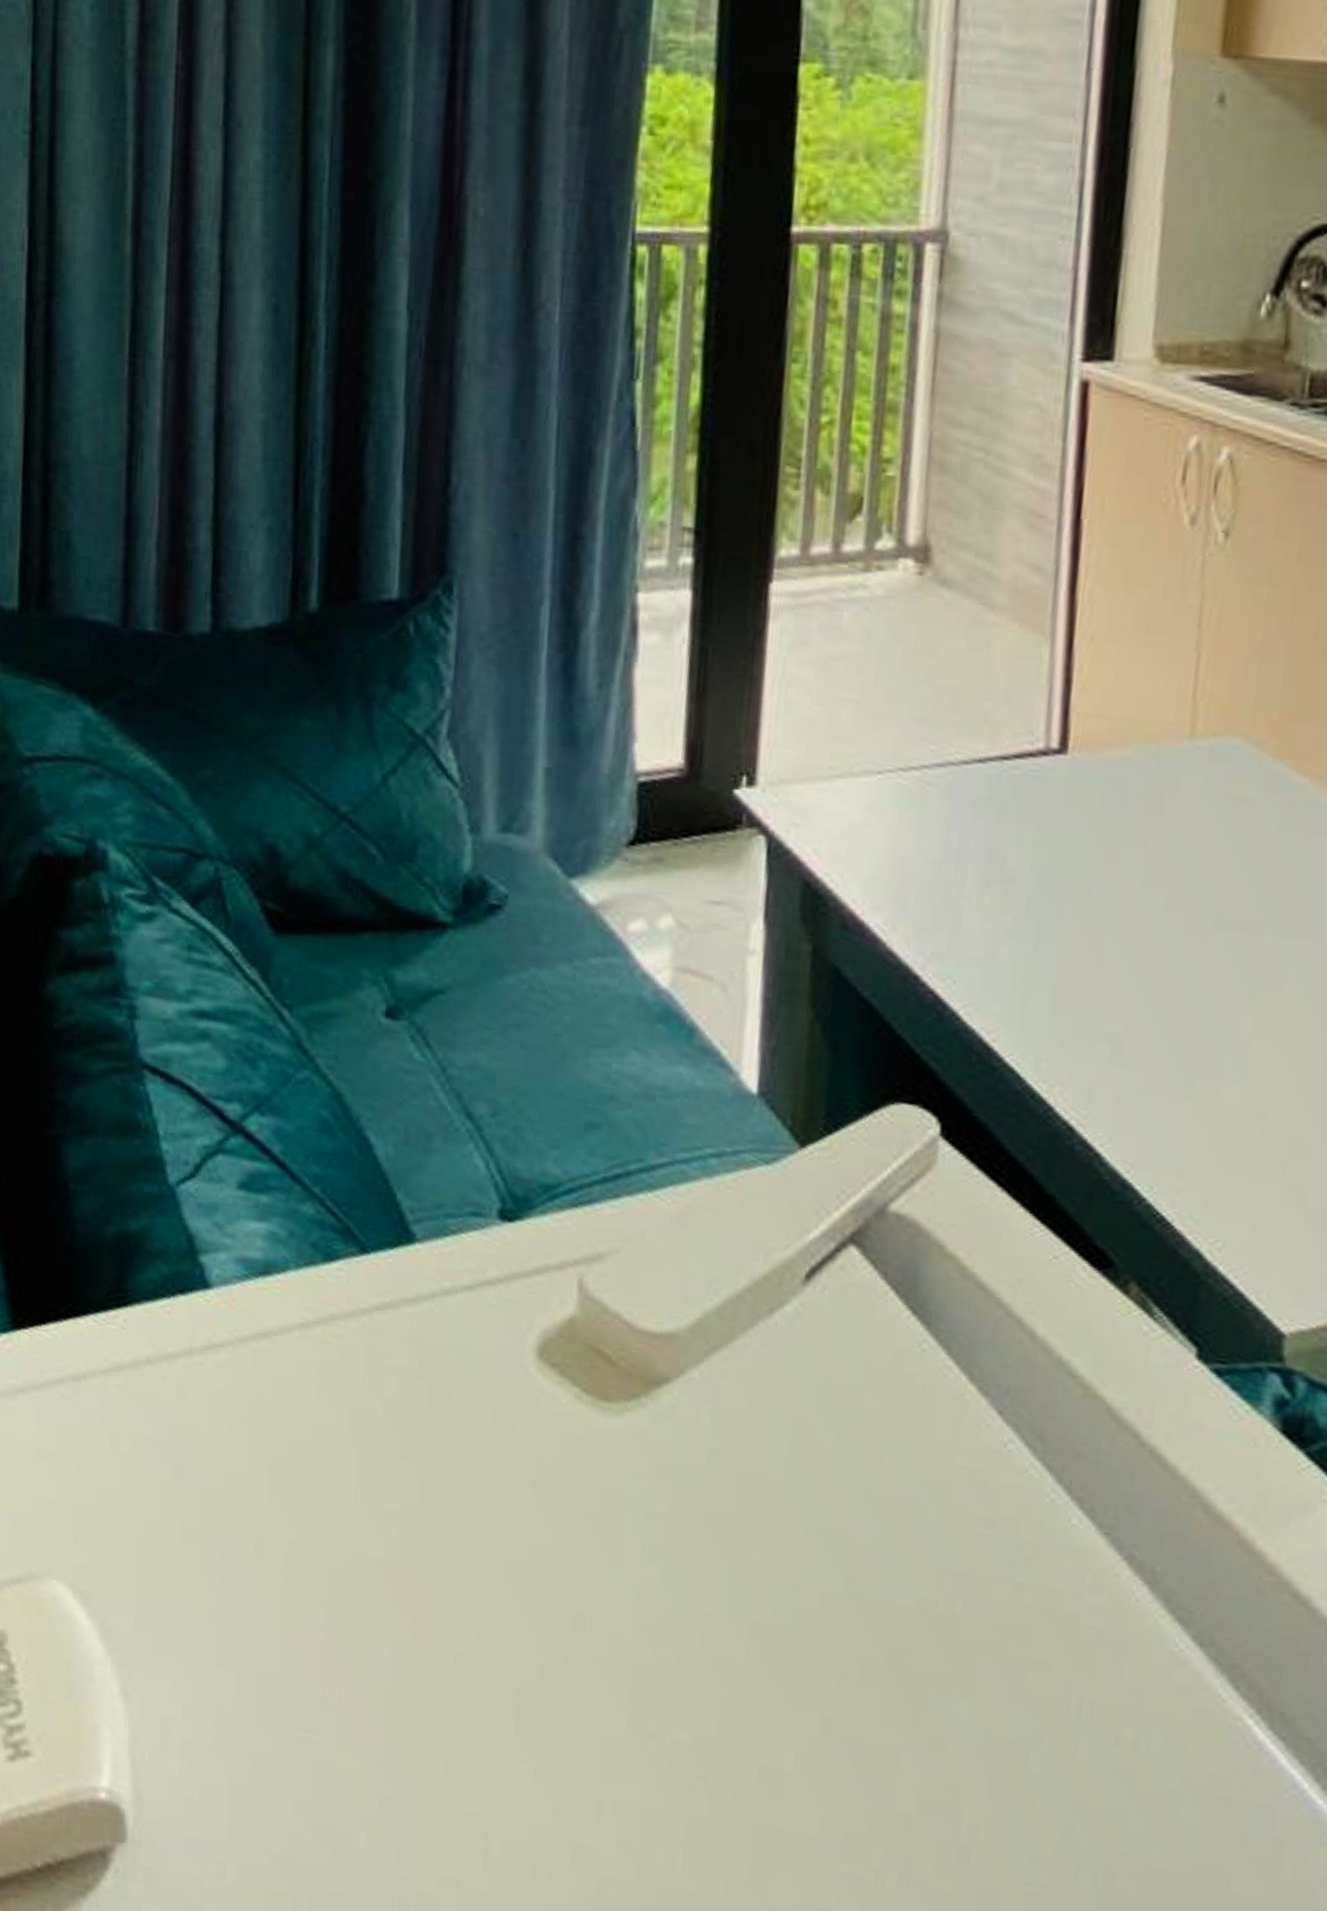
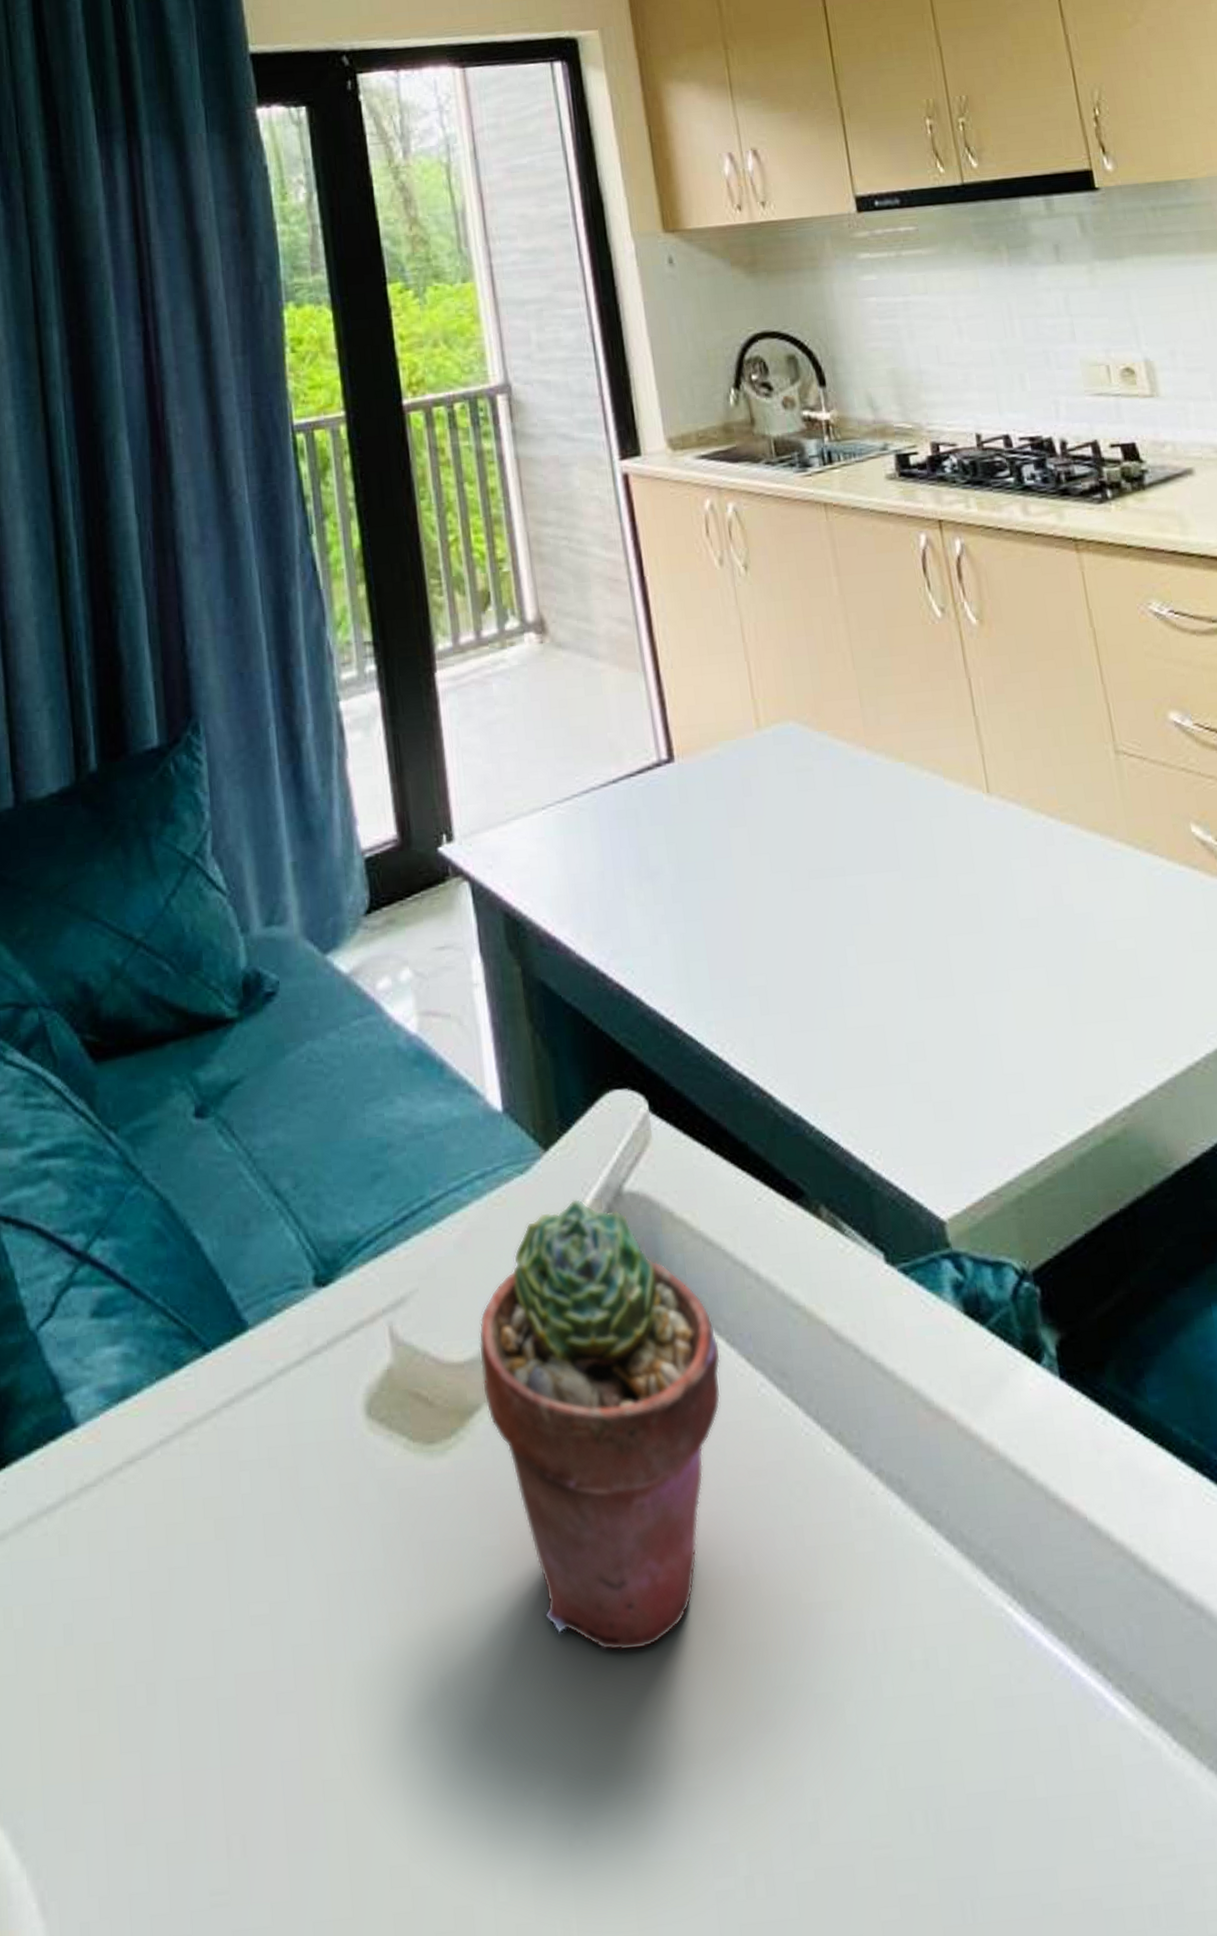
potted succulent: none [676,1204,969,1647] -> present [478,1199,721,1651]

